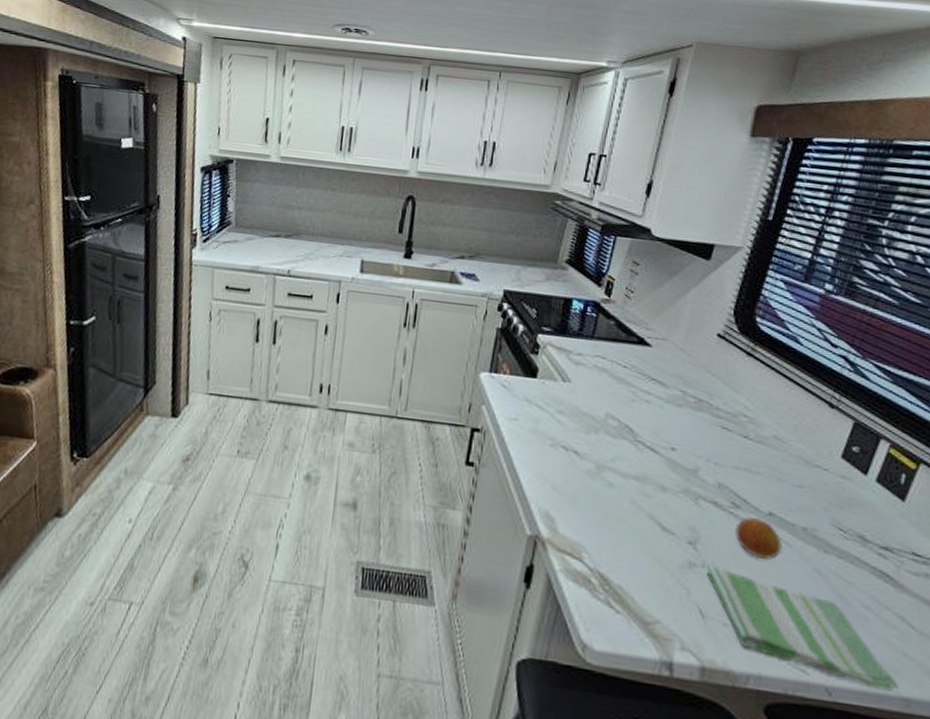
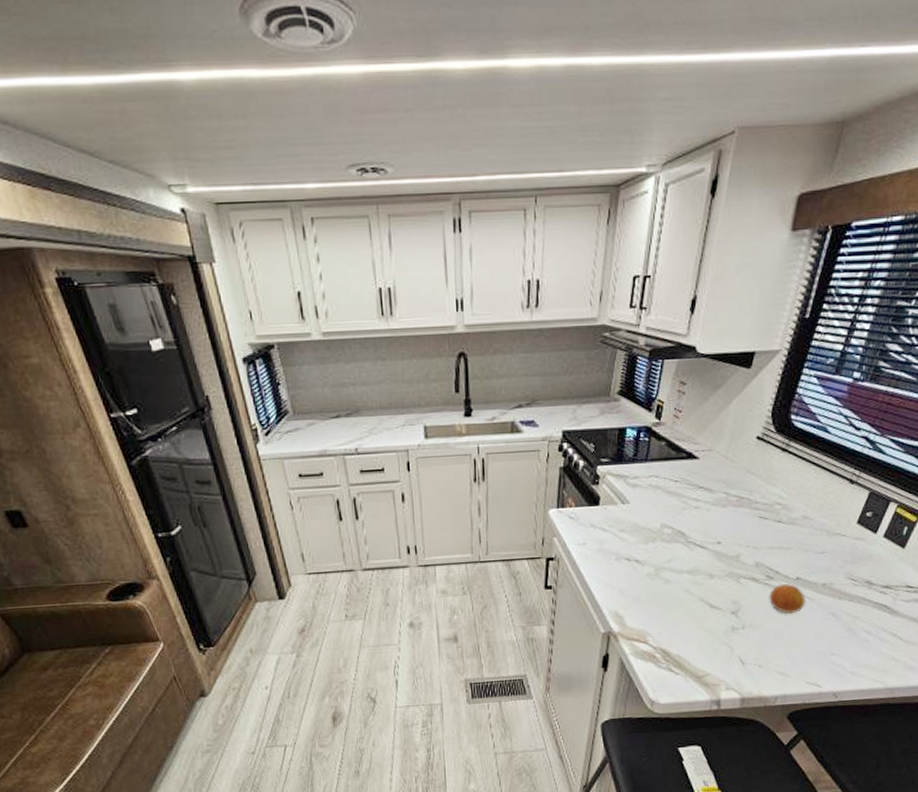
dish towel: present [706,563,899,691] -> none [745,625,887,686]

